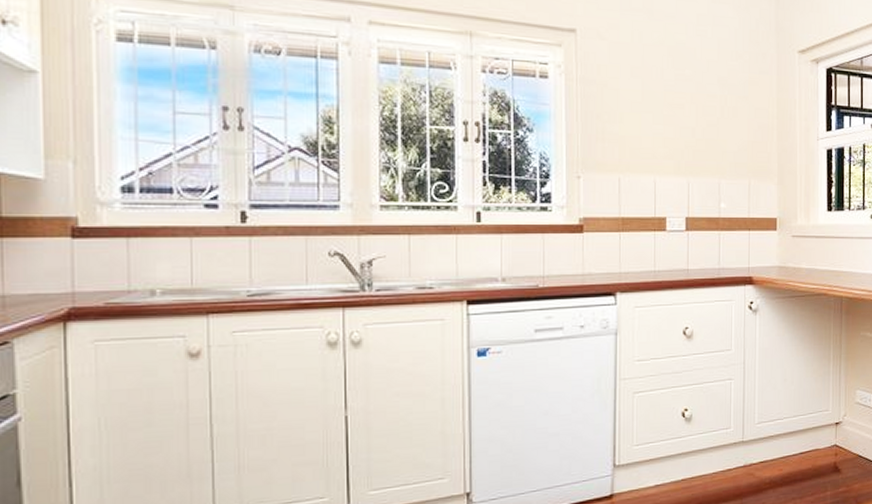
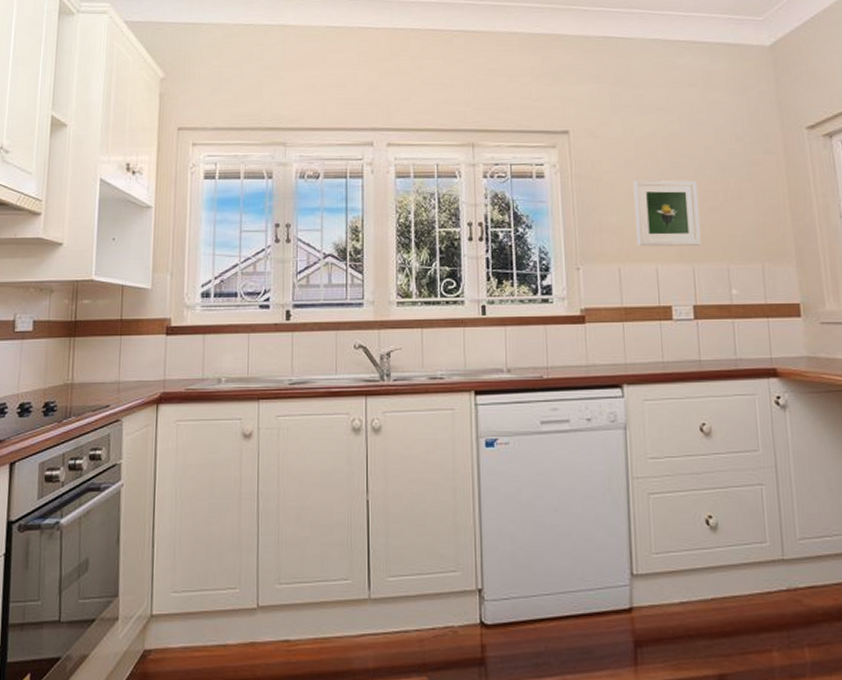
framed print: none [637,88,698,160] -> present [633,179,702,247]

